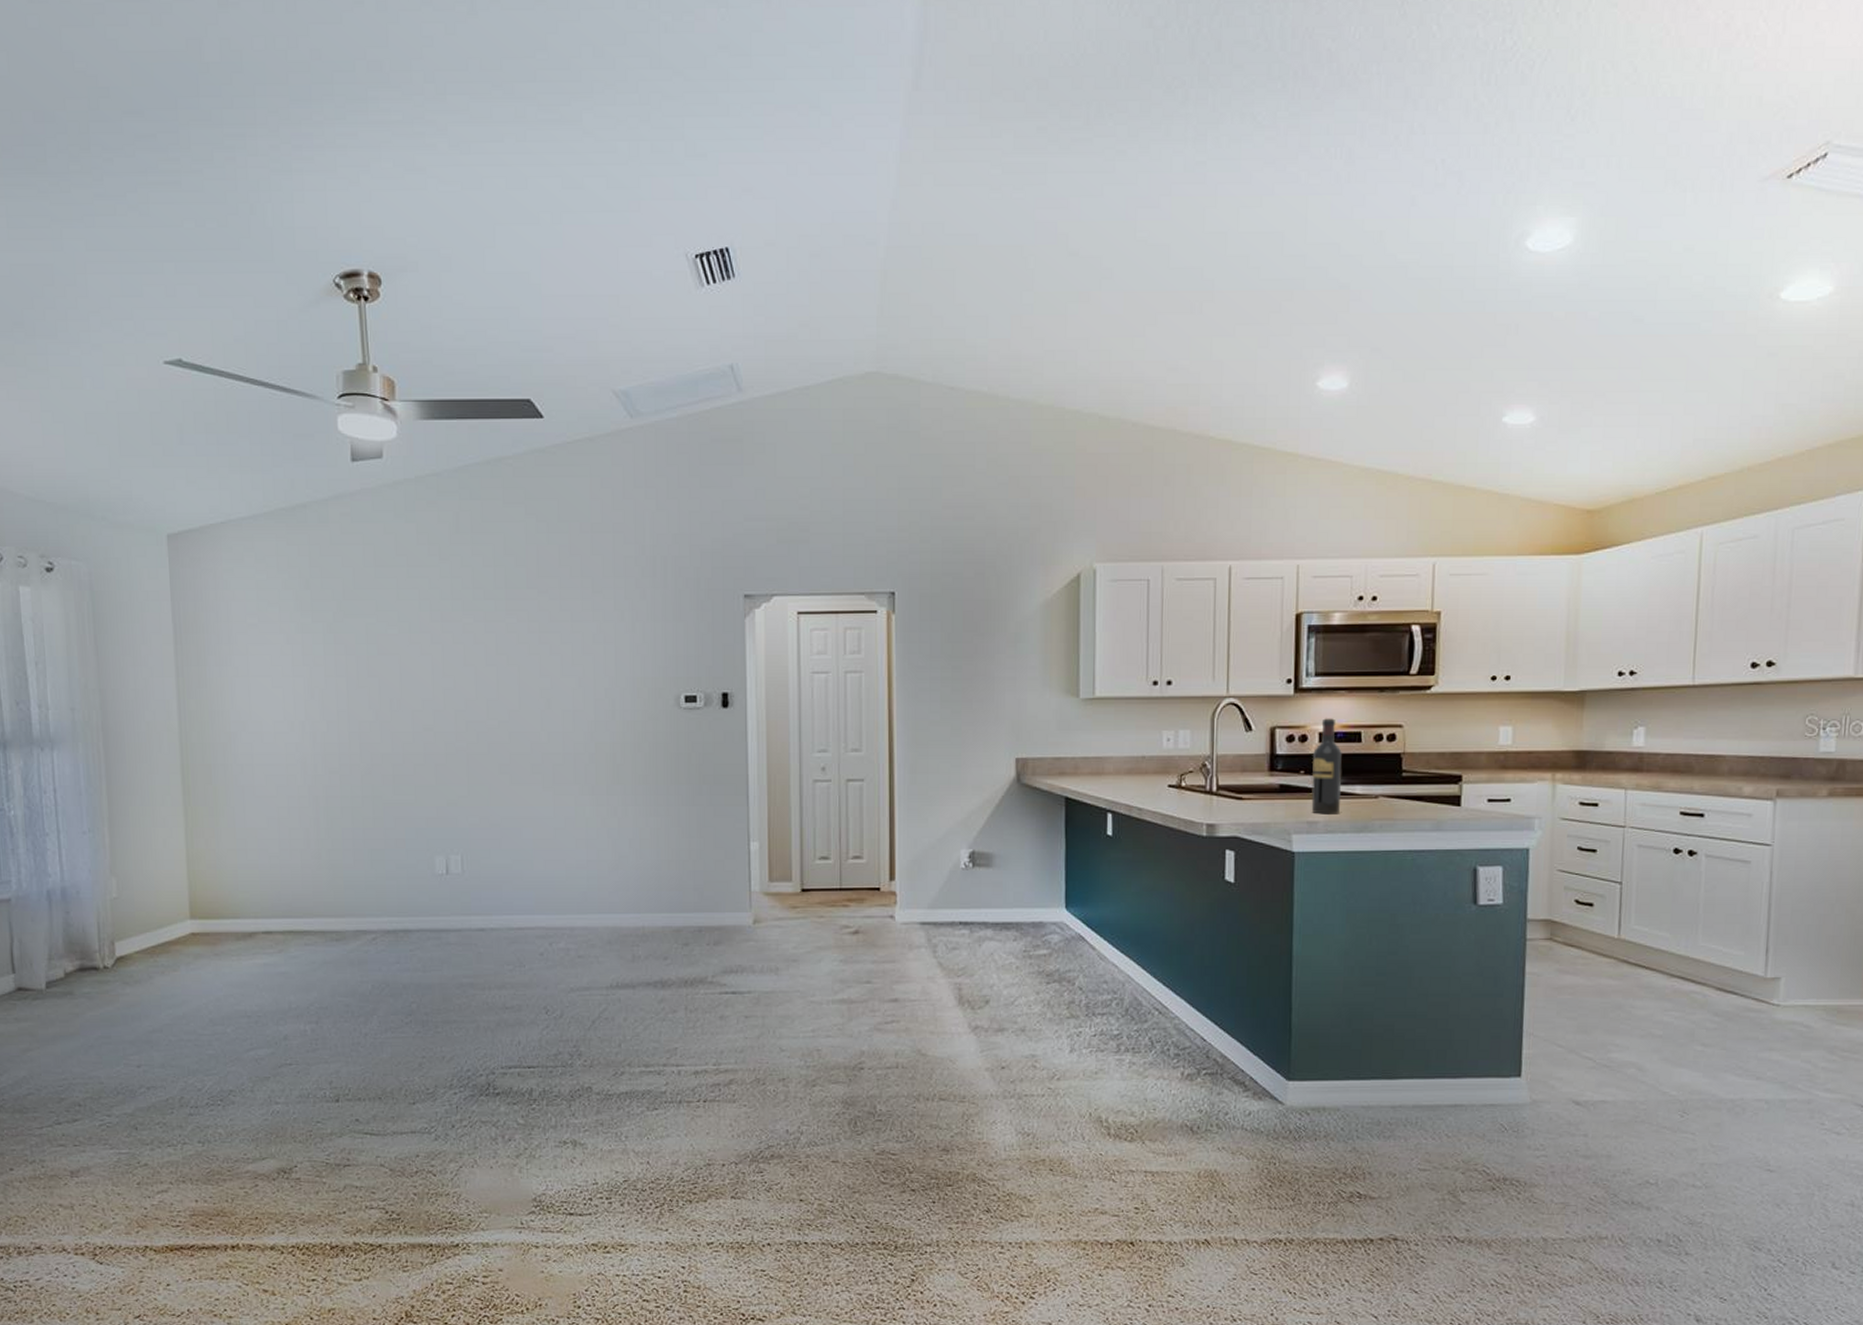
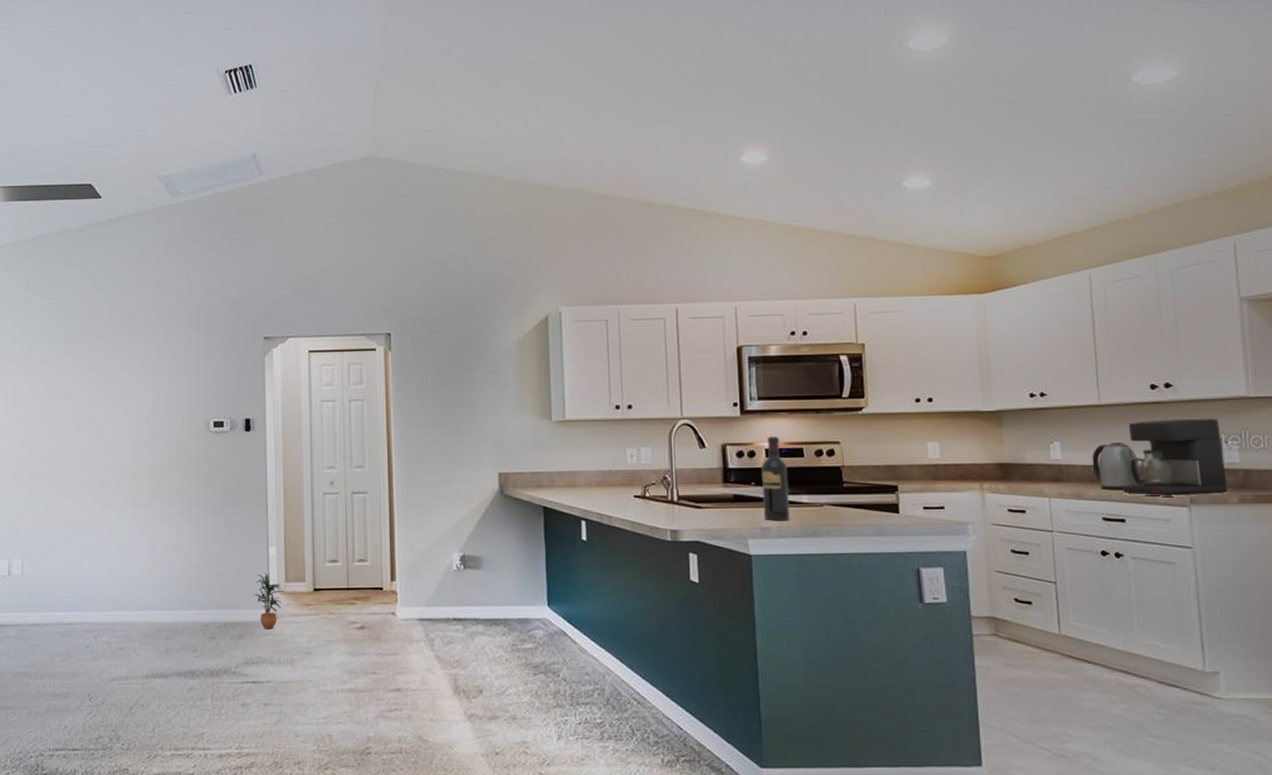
potted plant: none [733,872,768,935] -> present [254,573,284,630]
kettle: none [1676,727,1728,782] -> present [1092,442,1141,491]
coffee maker: none [1706,703,1820,790] -> present [1123,419,1228,498]

